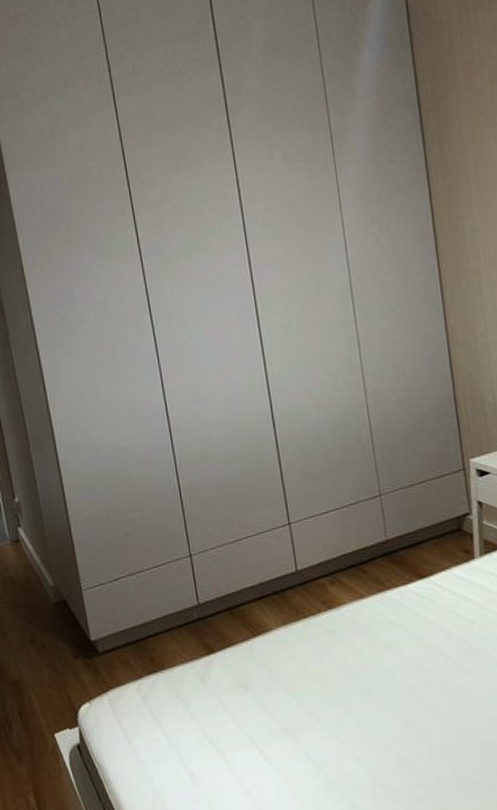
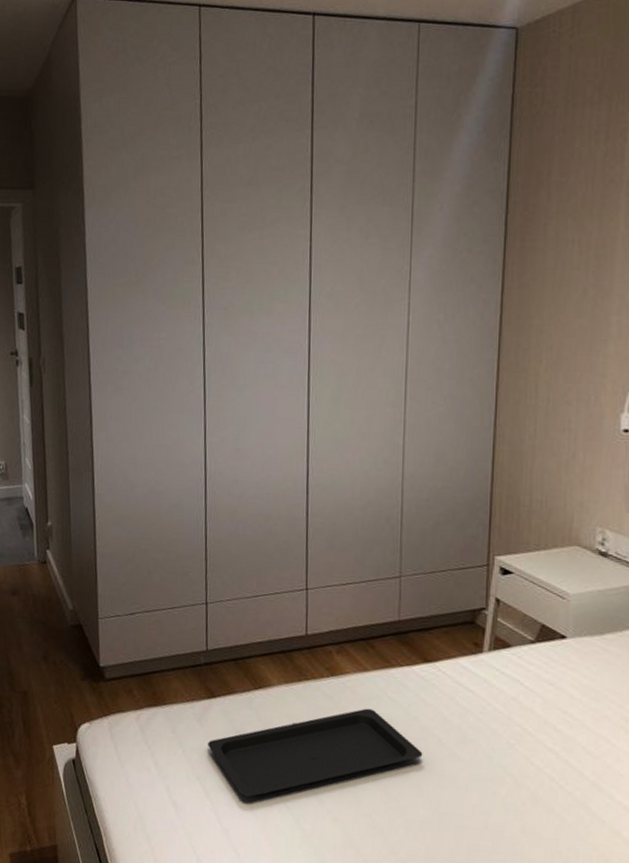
serving tray: none [215,636,434,752] -> present [208,708,423,797]

